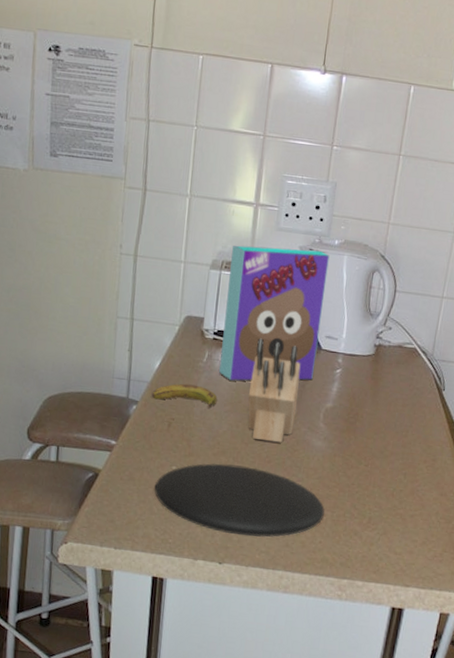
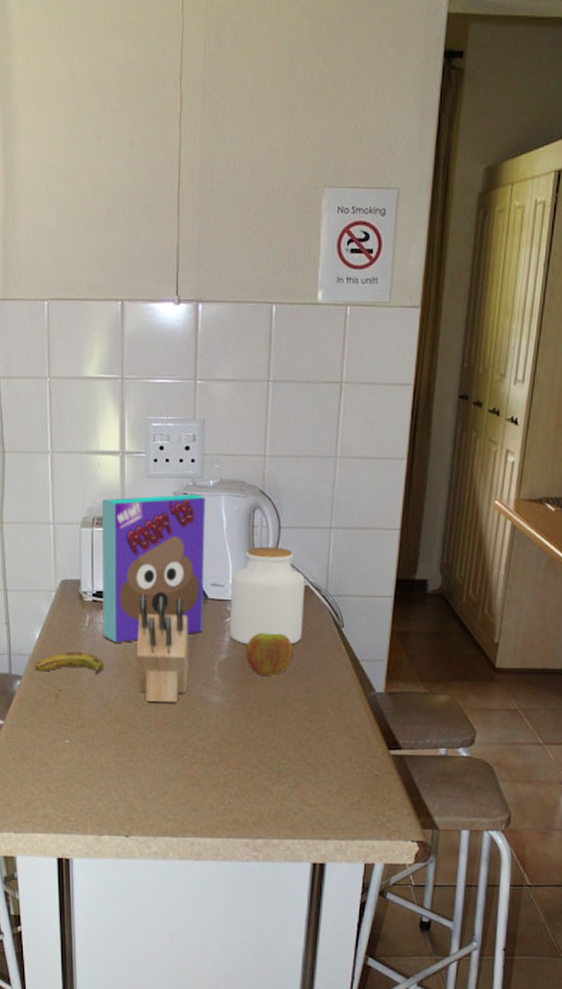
plate: present [154,463,325,538] -> none [49,731,230,805]
jar: none [337,306,414,401] -> present [229,546,305,645]
apple: none [351,386,396,428] -> present [246,632,294,676]

